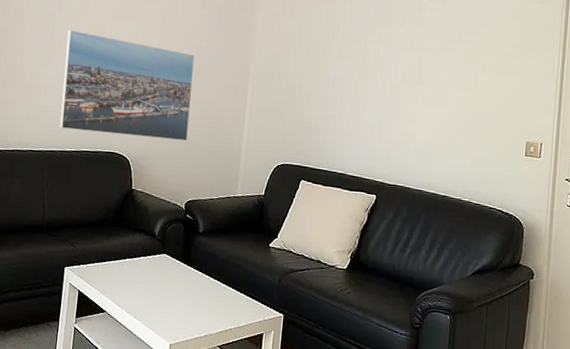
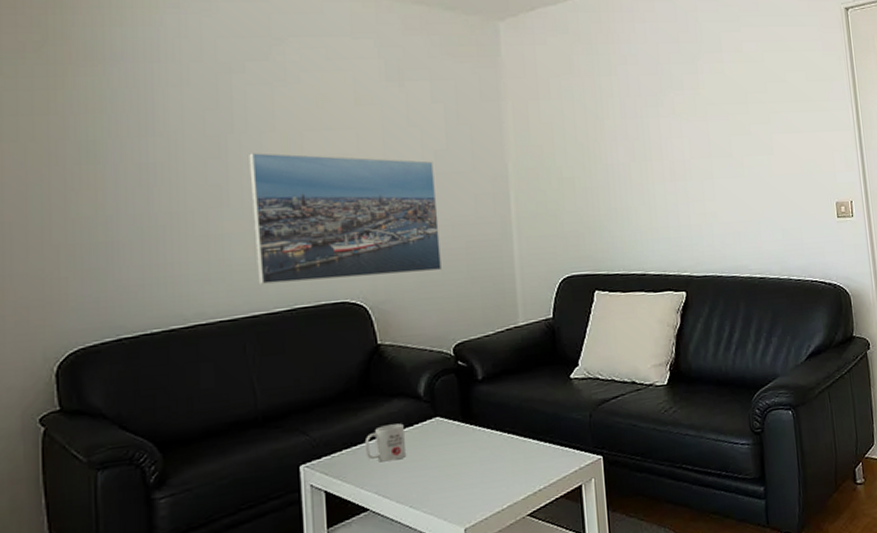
mug: none [110,251,140,280] -> present [364,423,407,462]

